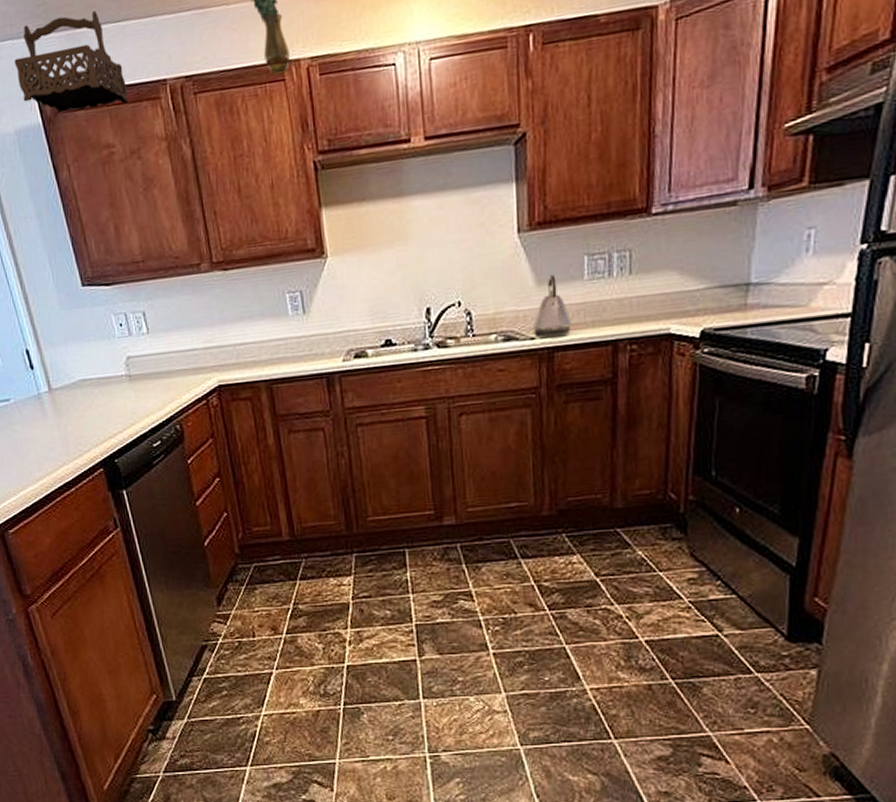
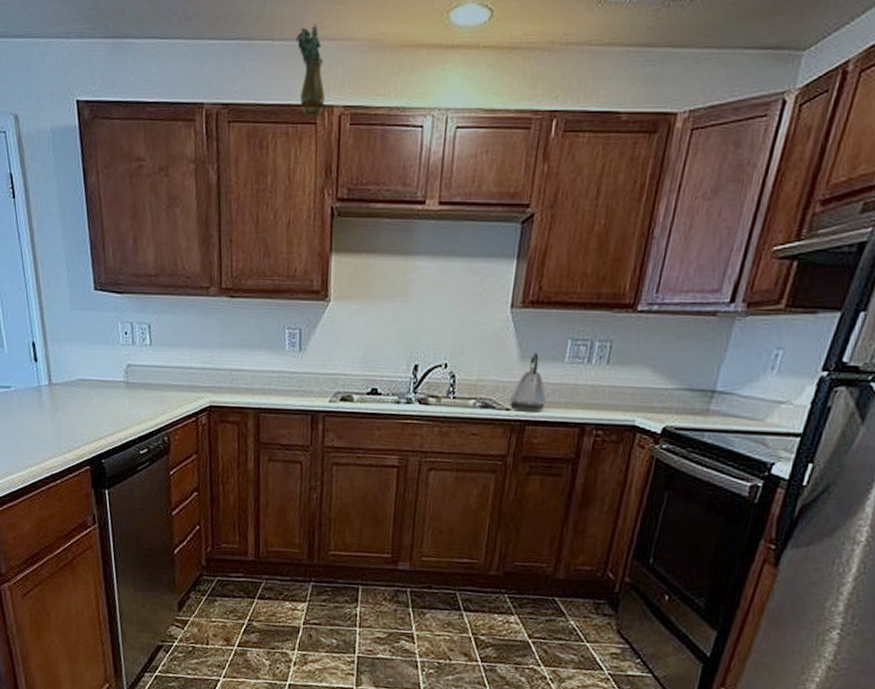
decorative basket: present [14,10,129,115] -> none [59,23,165,120]

